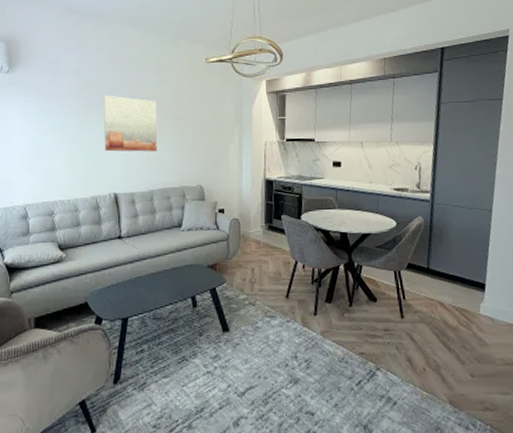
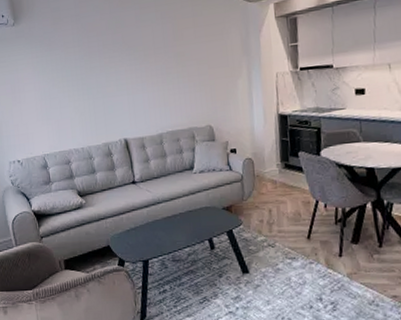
wall art: present [103,95,157,152] -> none [104,38,163,97]

